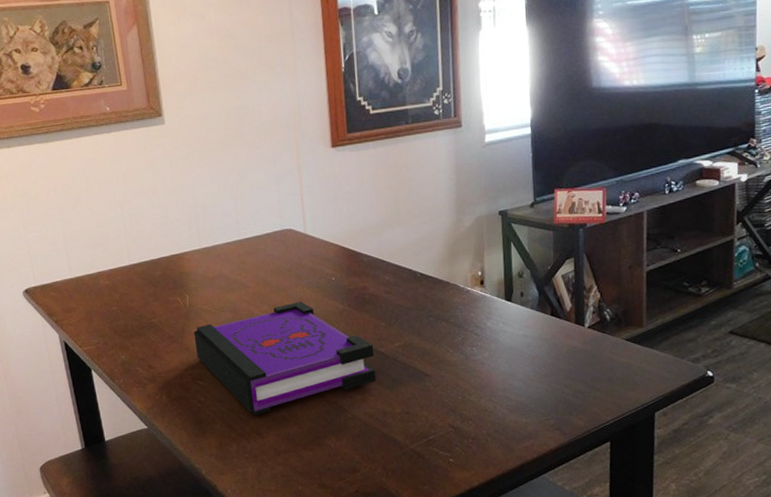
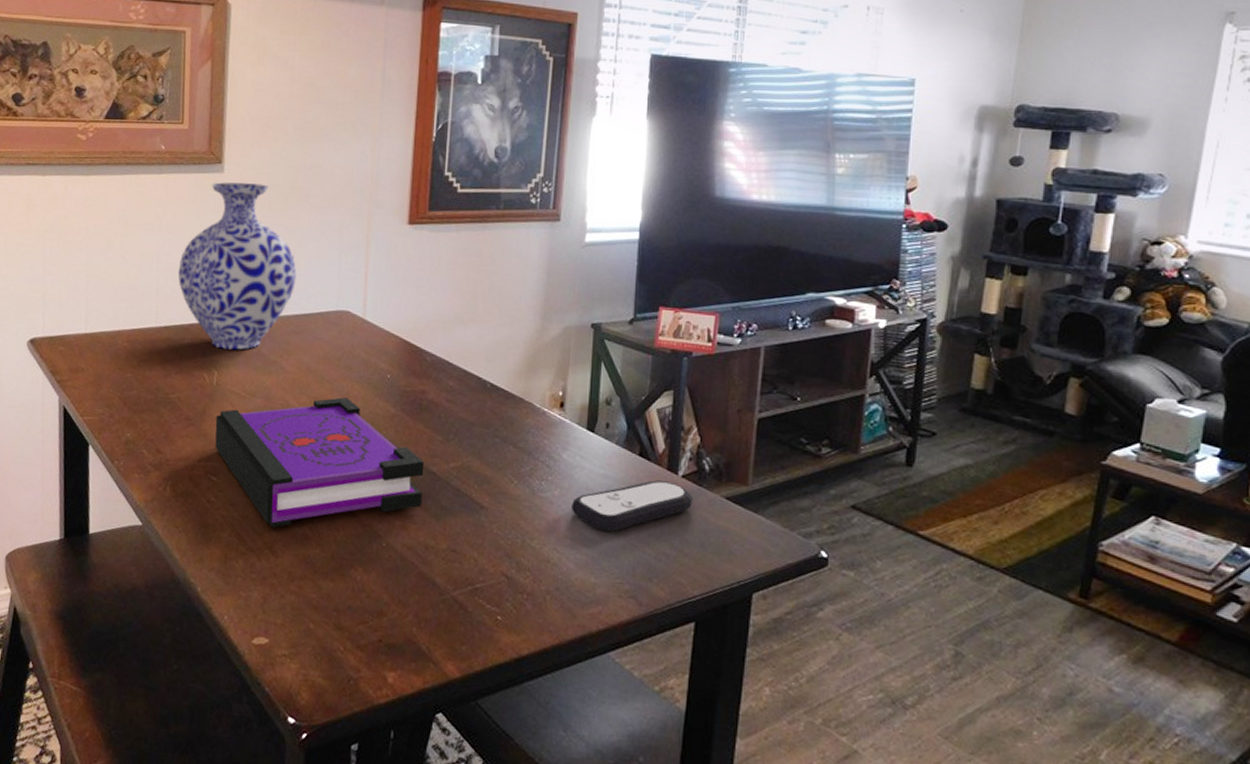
vase: none [140,129,243,276] -> present [178,181,297,350]
remote control: none [499,333,600,381] -> present [570,480,694,533]

